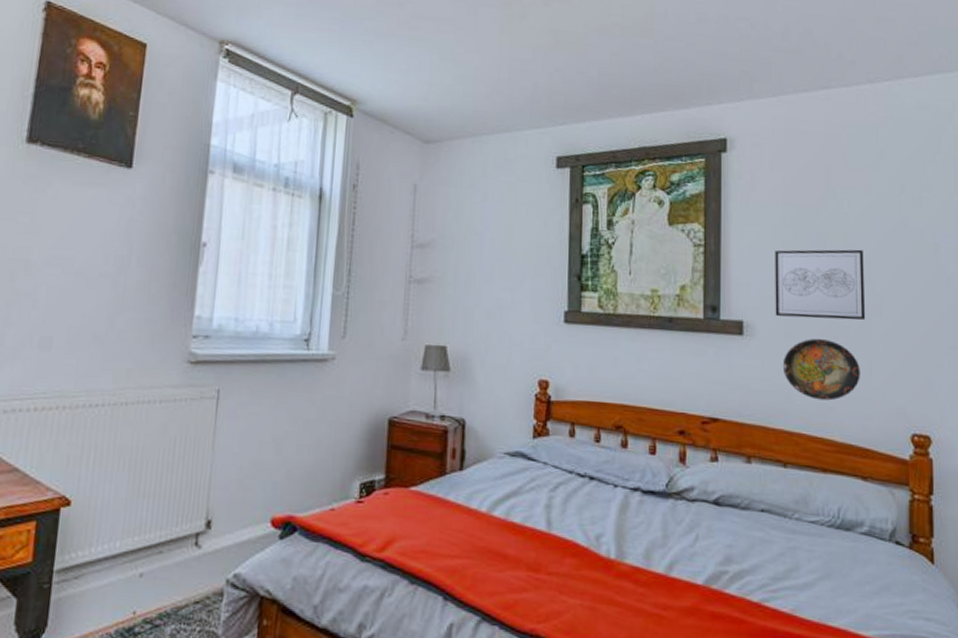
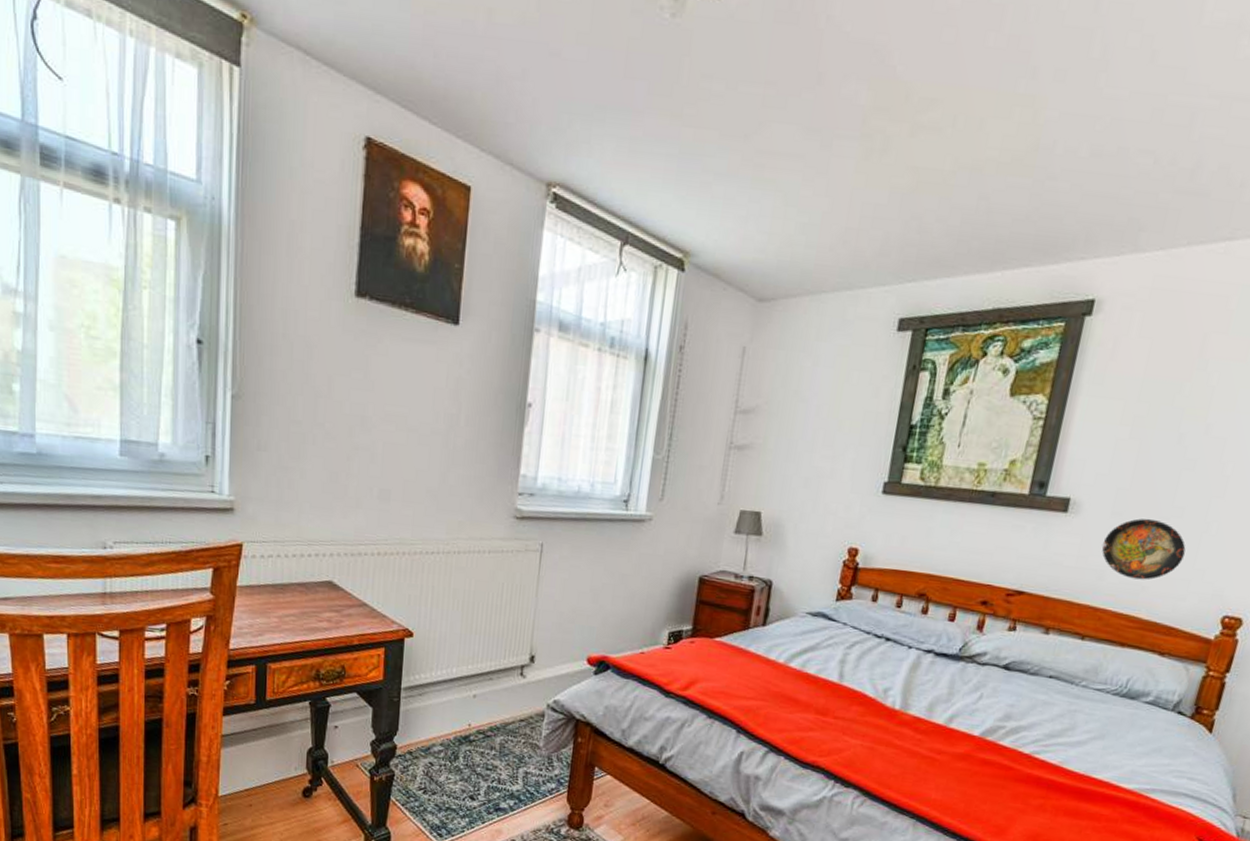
wall art: present [775,249,866,321] -> none [1106,425,1222,502]

